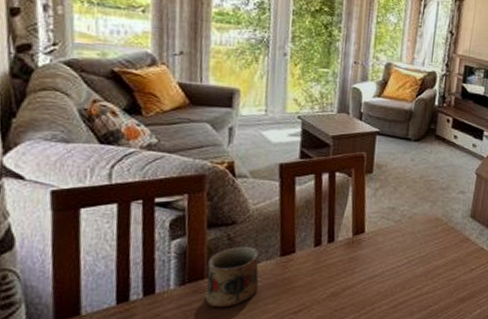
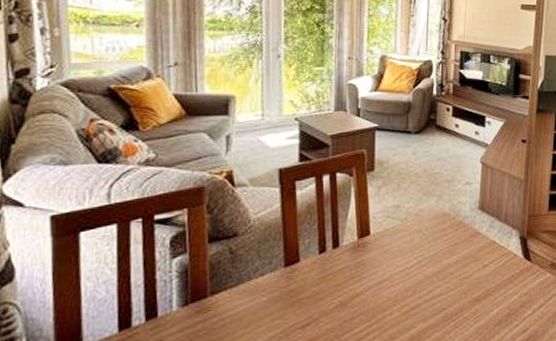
mug: present [205,246,259,308] -> none [209,258,264,328]

